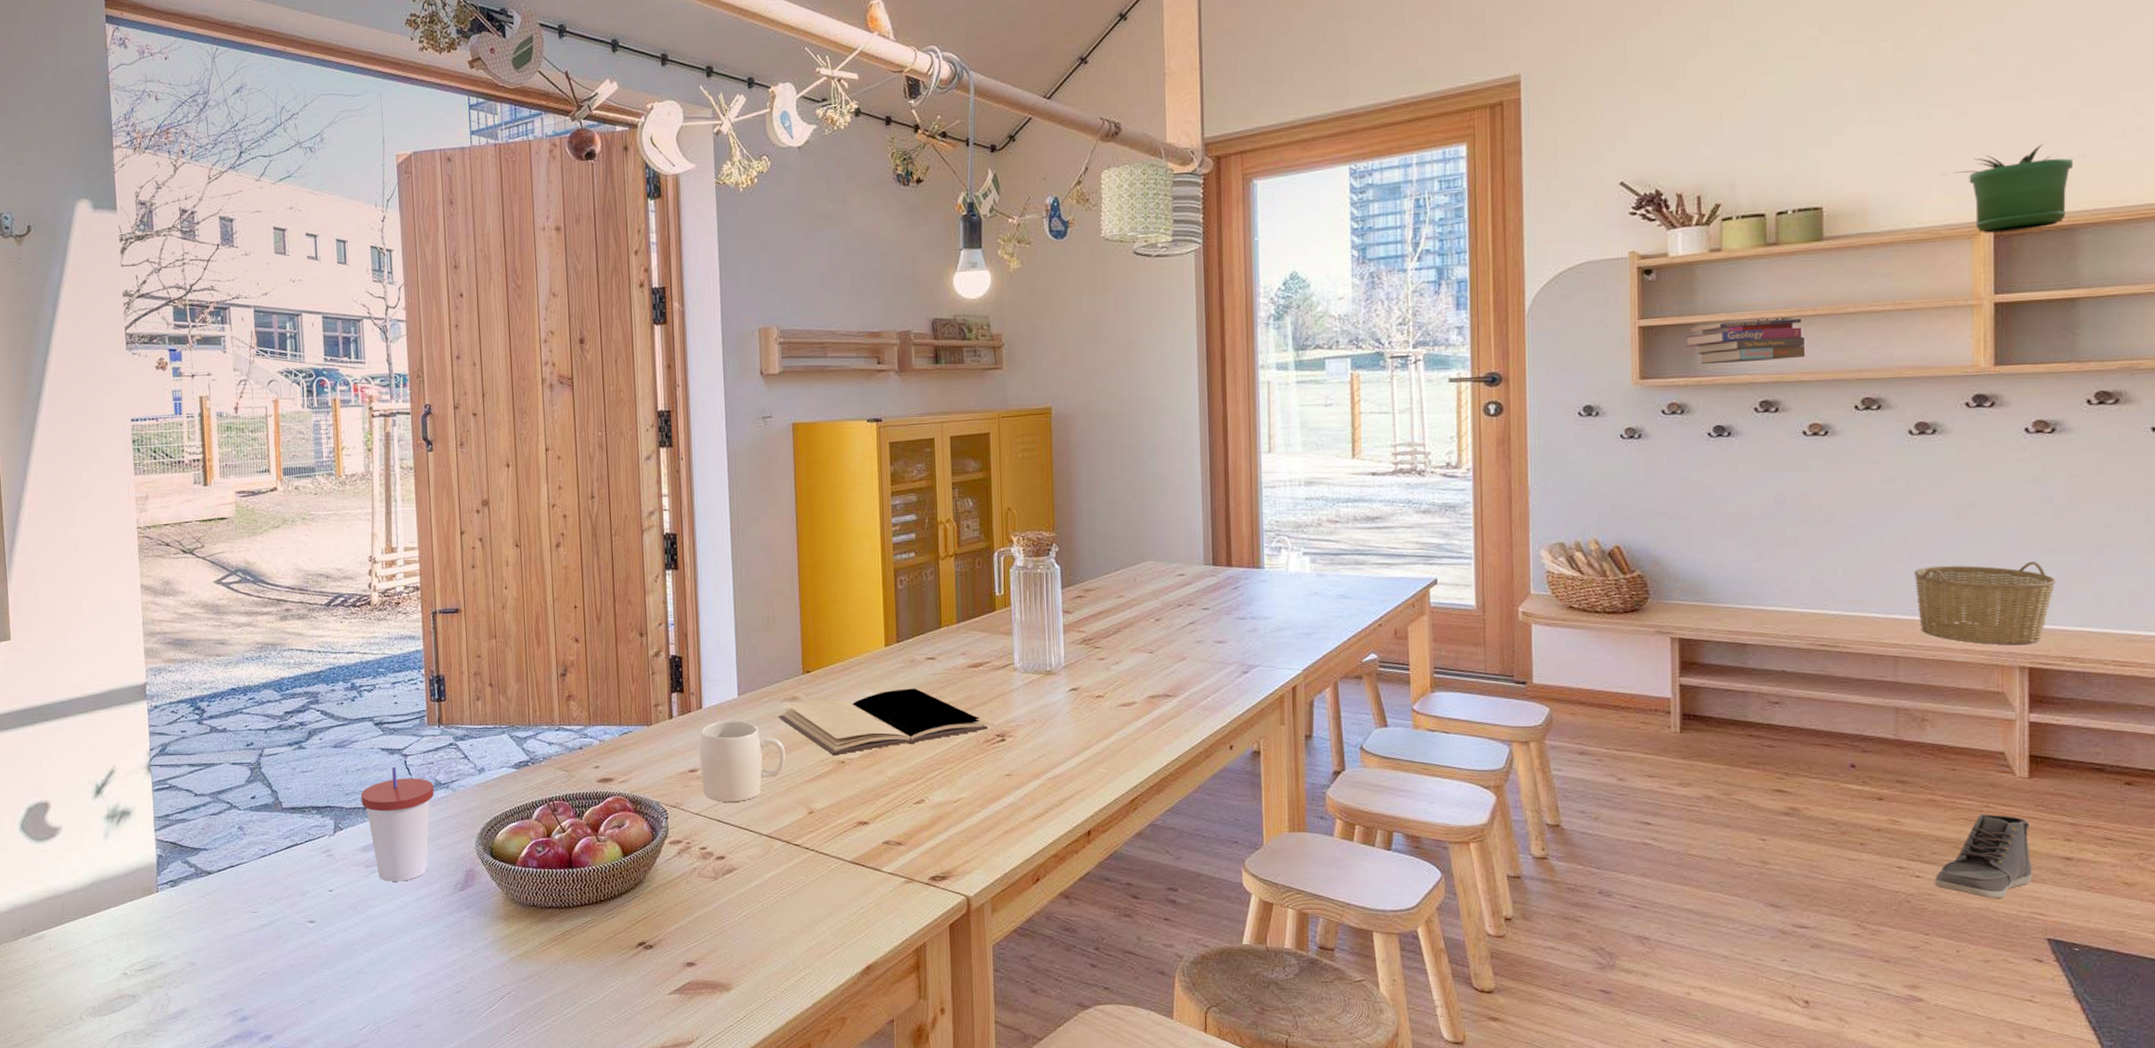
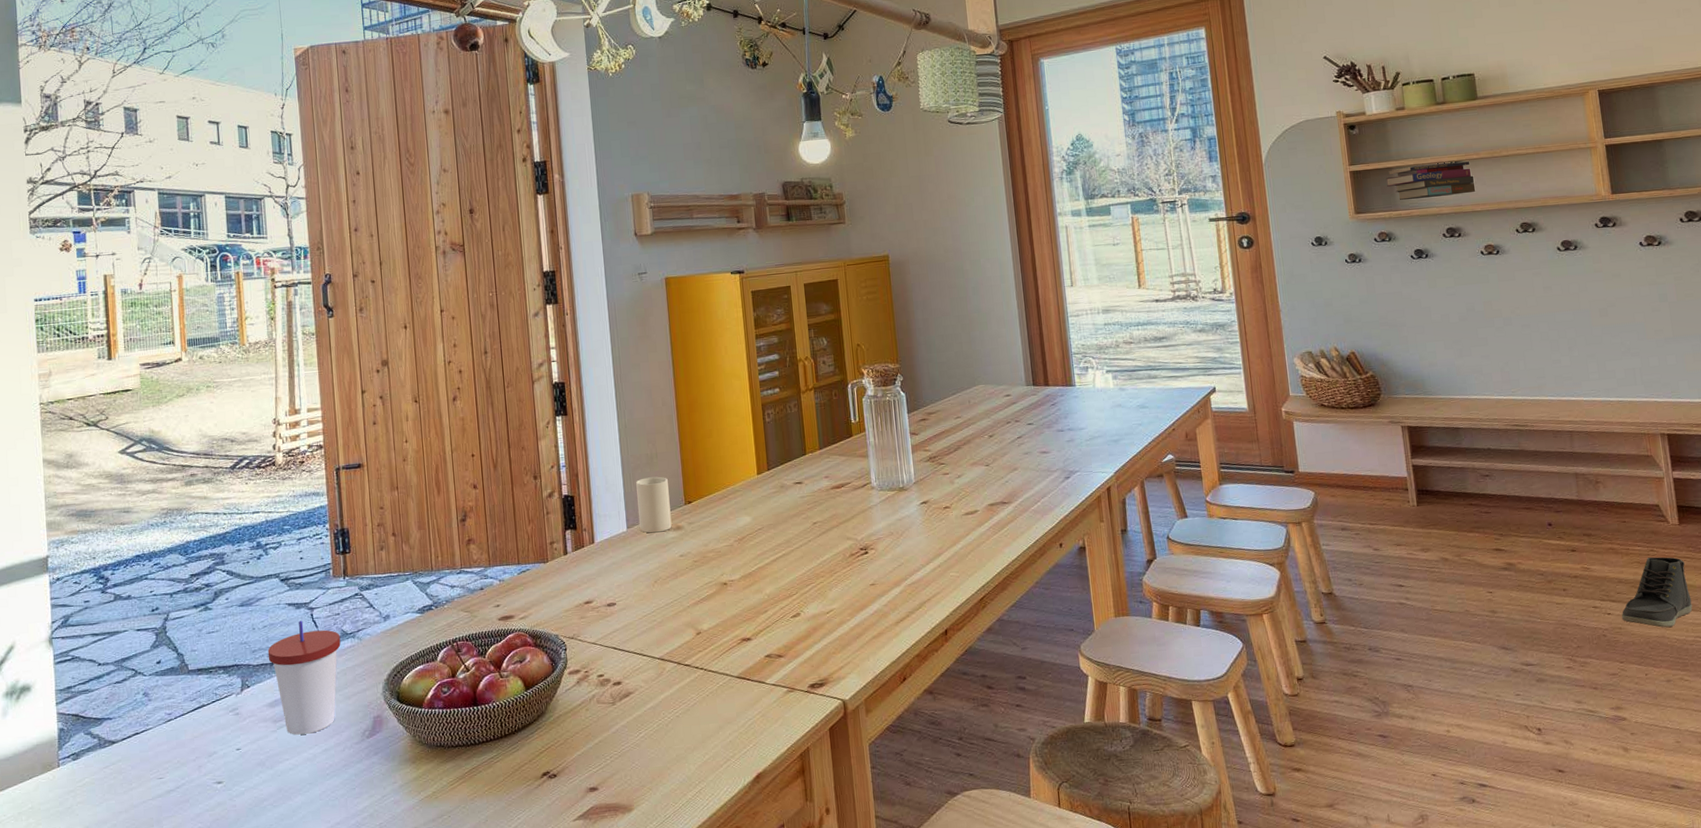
mug: present [699,720,786,802] -> none [593,551,674,630]
cup: none [749,641,787,702] -> present [636,476,672,533]
book: present [778,688,989,756] -> none [664,511,853,579]
basket: present [1914,561,2056,645] -> none [1575,347,1677,417]
planter: present [1944,144,2085,233] -> none [1557,23,1654,92]

